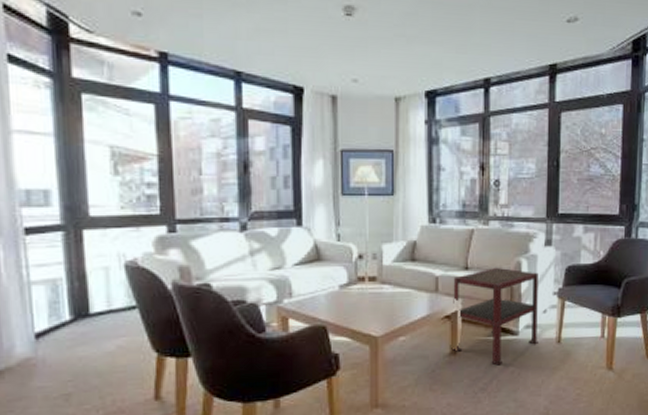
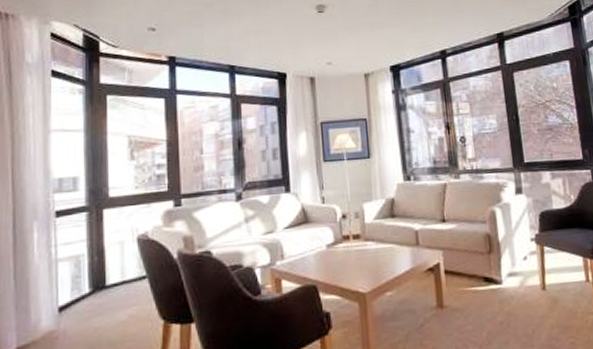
side table: present [453,267,538,366] -> none [432,217,523,317]

